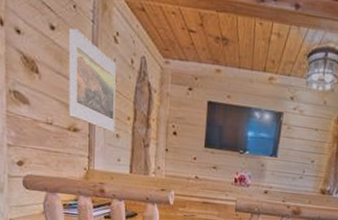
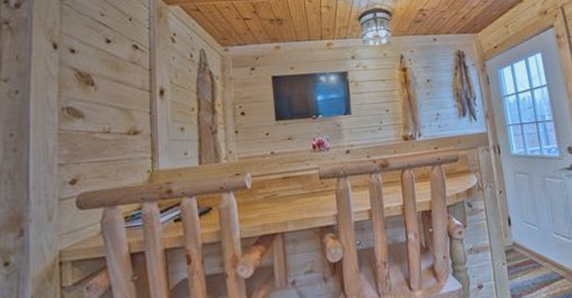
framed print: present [69,28,116,132] -> none [126,38,179,127]

